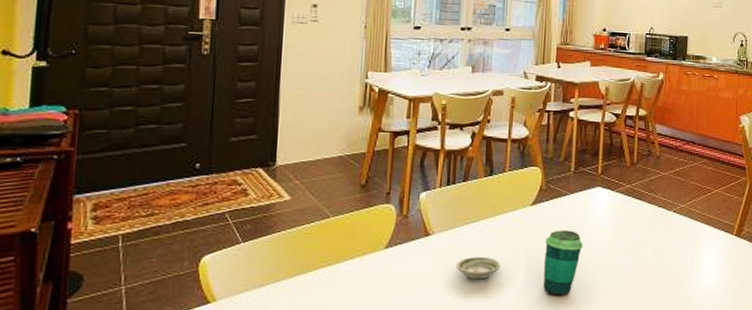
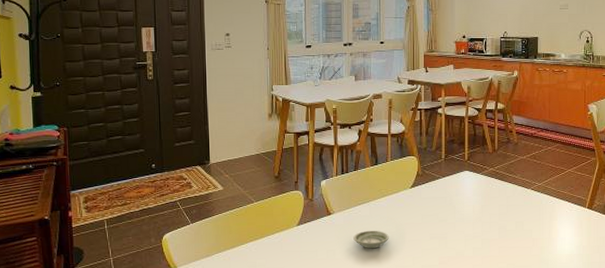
cup: present [543,230,583,296] -> none [423,207,456,261]

